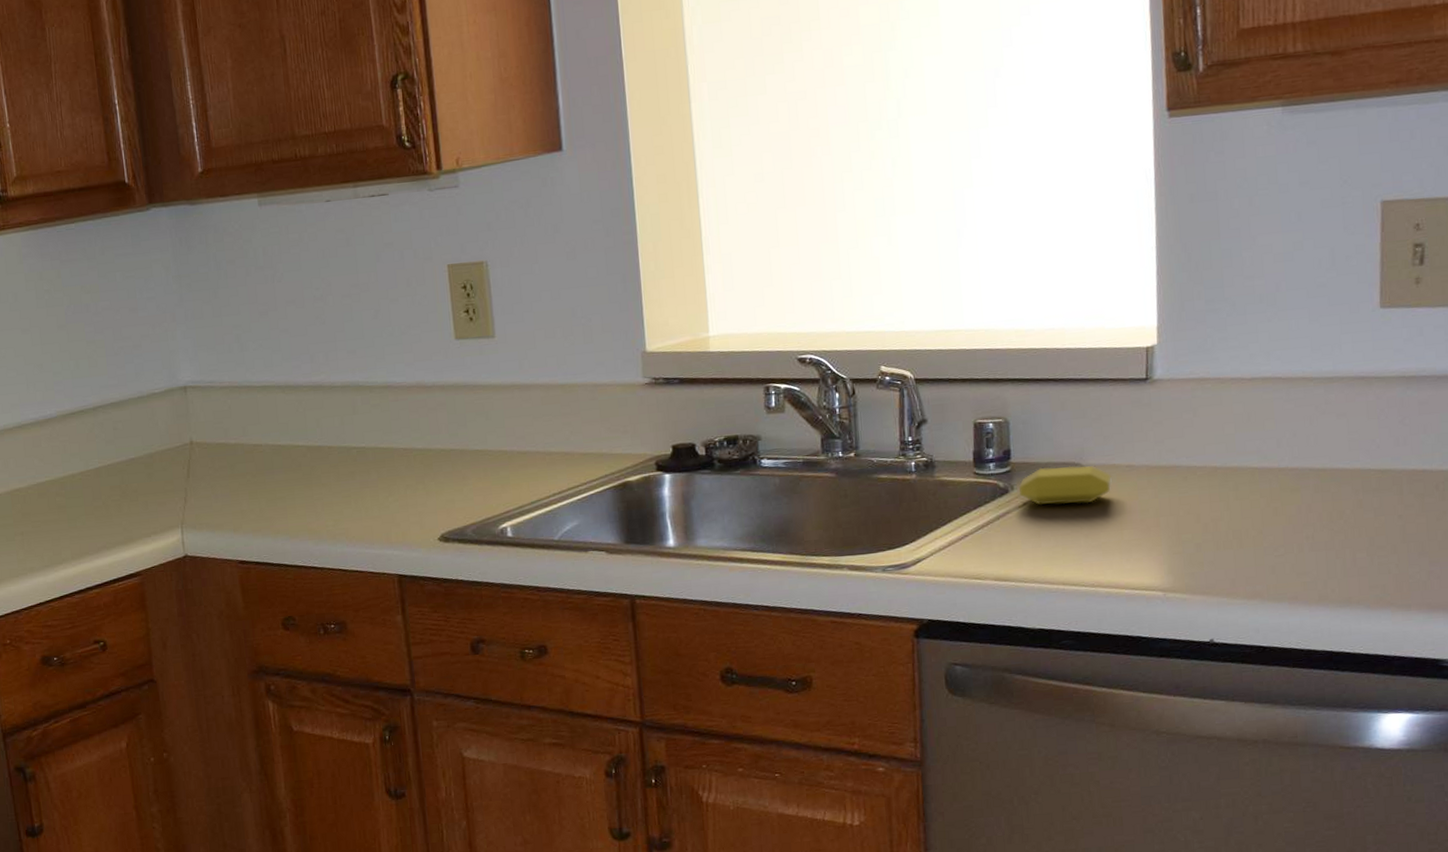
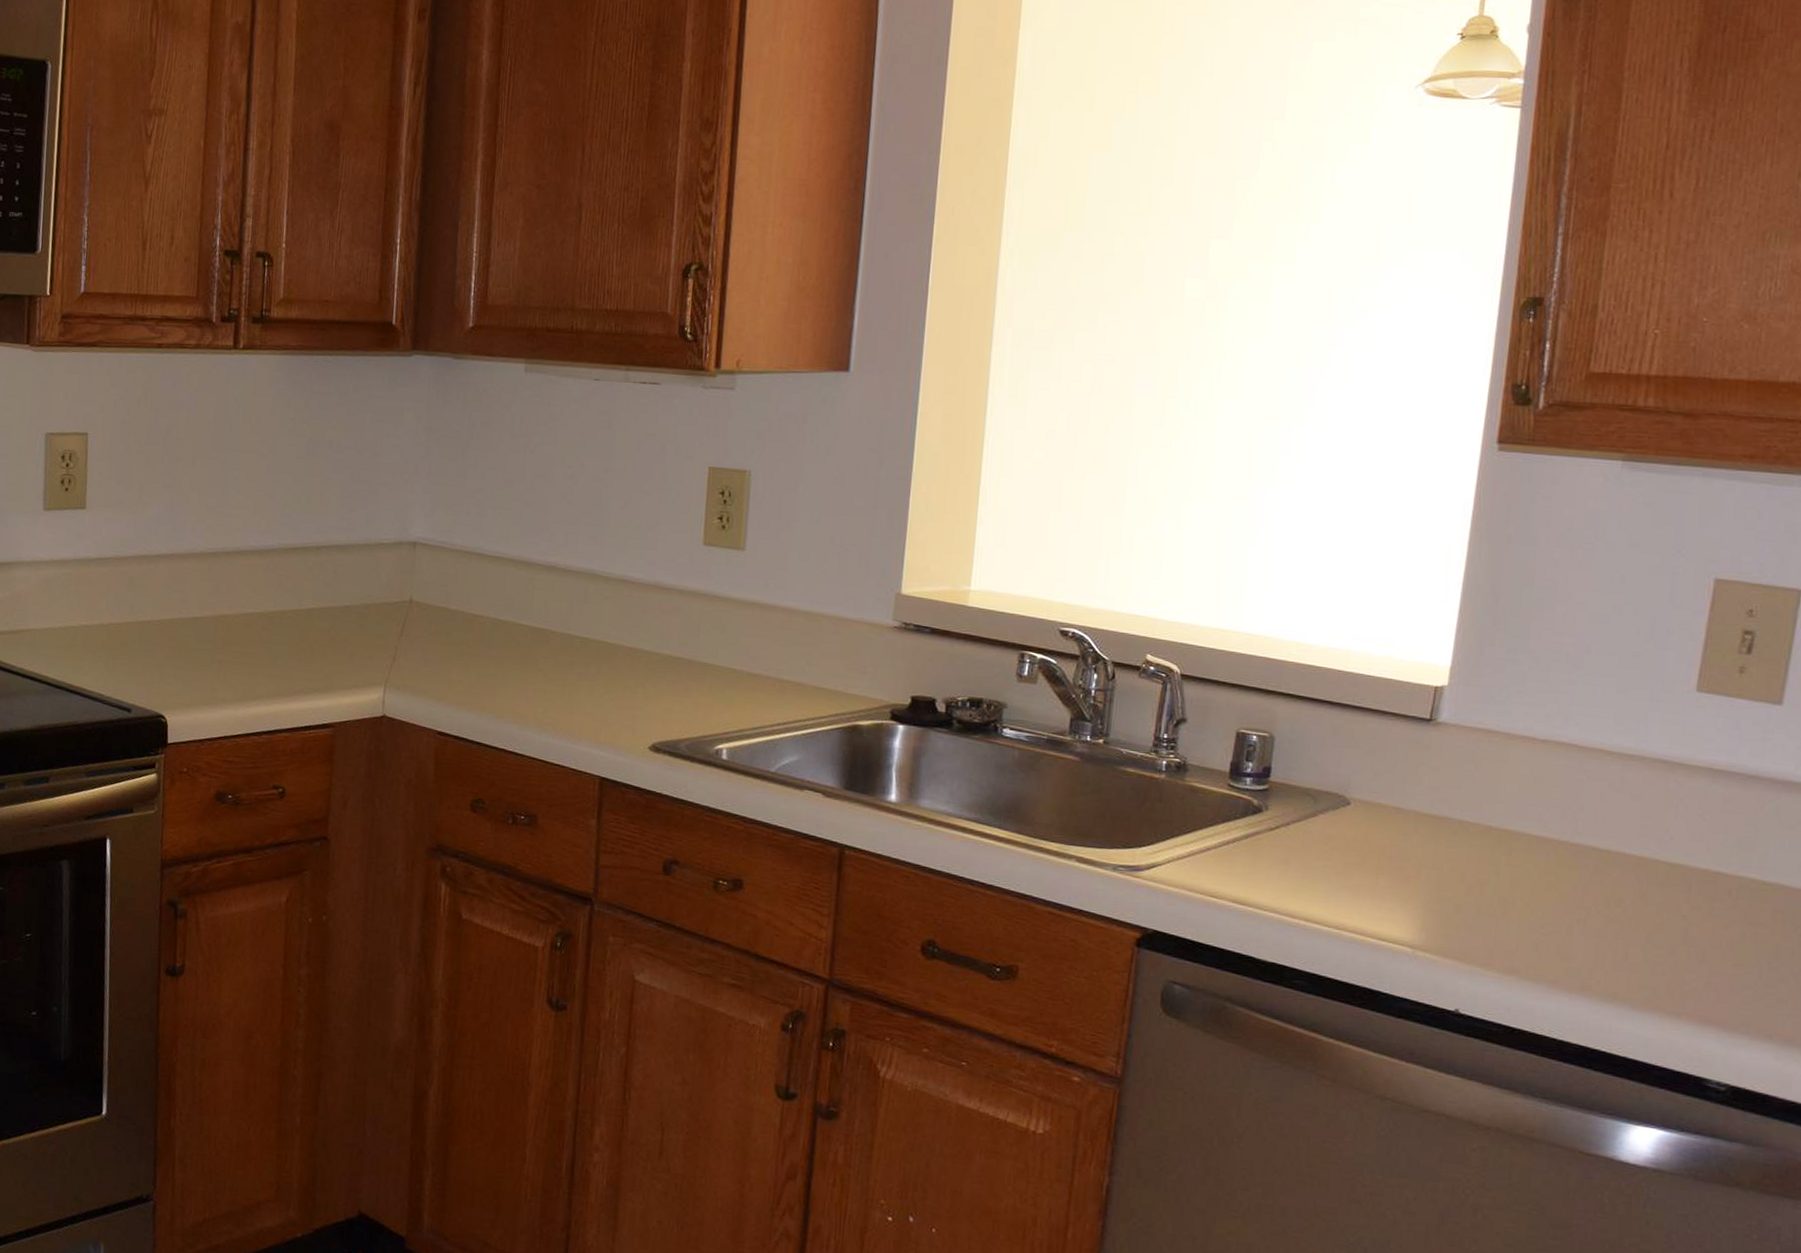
soap bar: present [1019,466,1113,505] -> none [1273,792,1377,840]

